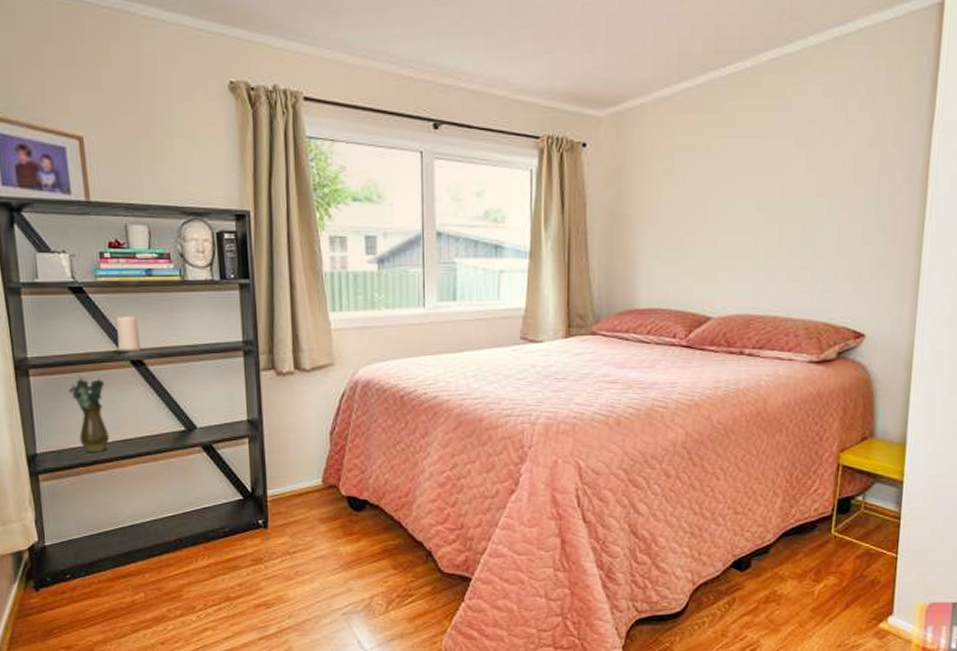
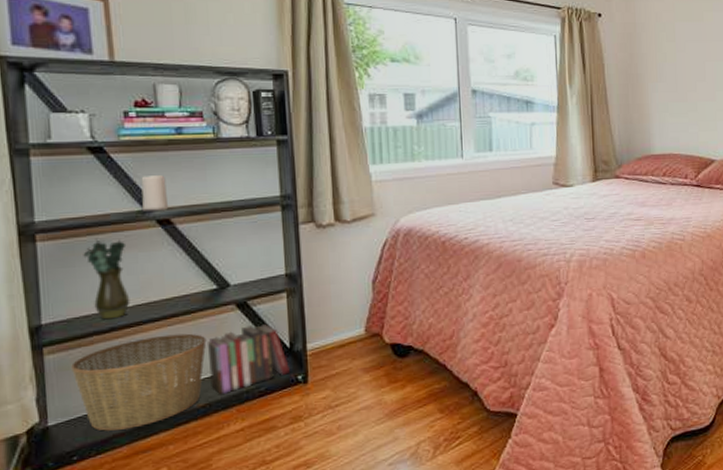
basket: none [62,471,176,555] -> present [71,333,207,431]
books: none [176,467,251,531] -> present [207,323,290,394]

